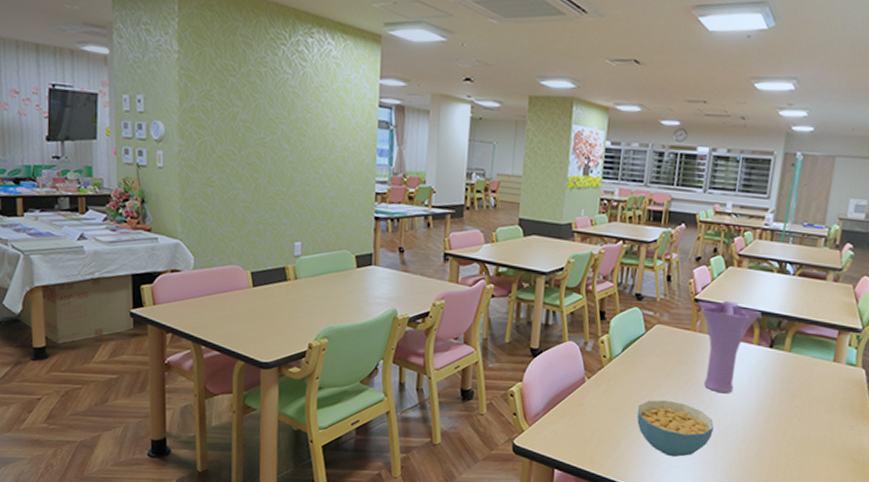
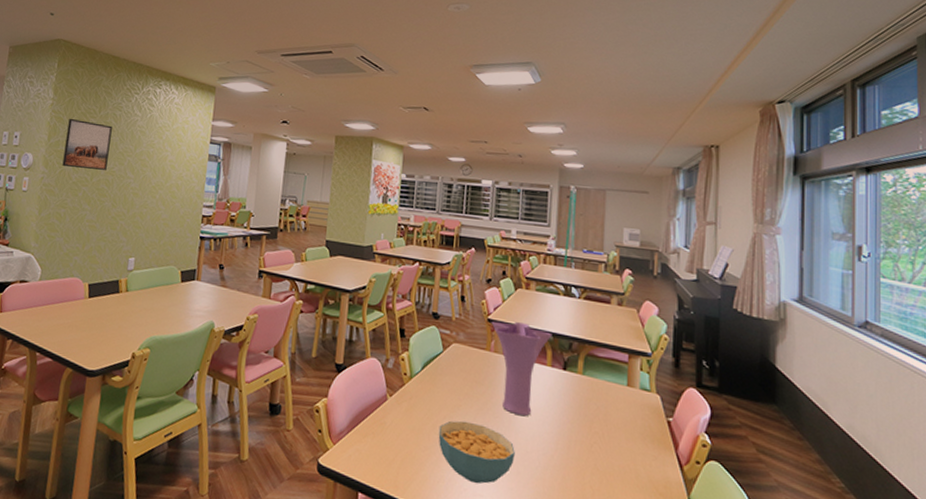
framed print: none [202,76,258,141] -> present [62,118,113,170]

